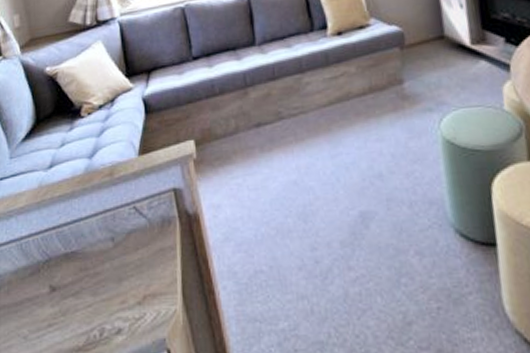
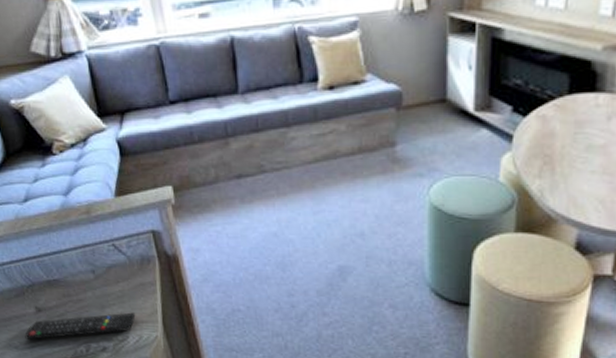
remote control: none [35,283,154,326] -> present [25,312,136,340]

